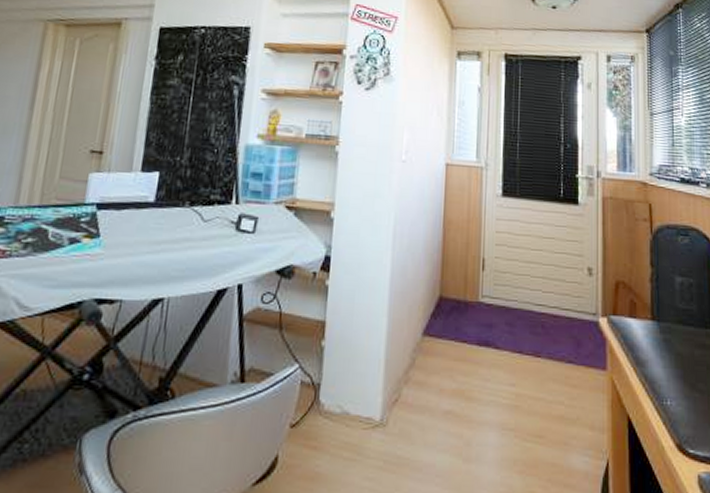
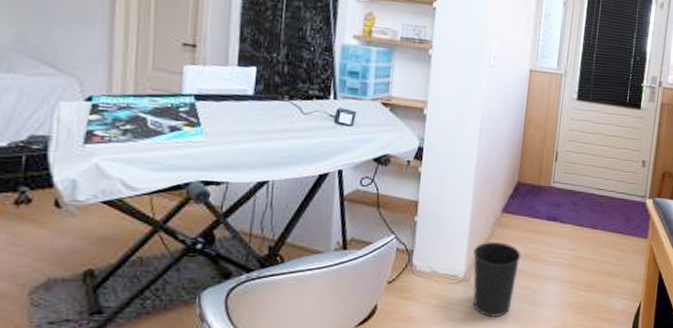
wastebasket: none [391,372,449,479] -> present [473,241,521,318]

